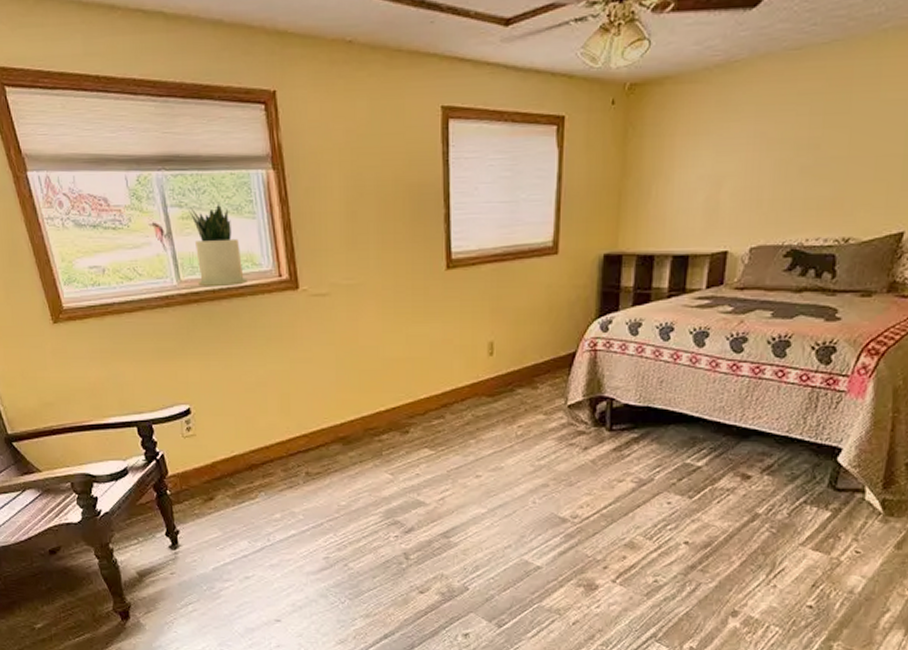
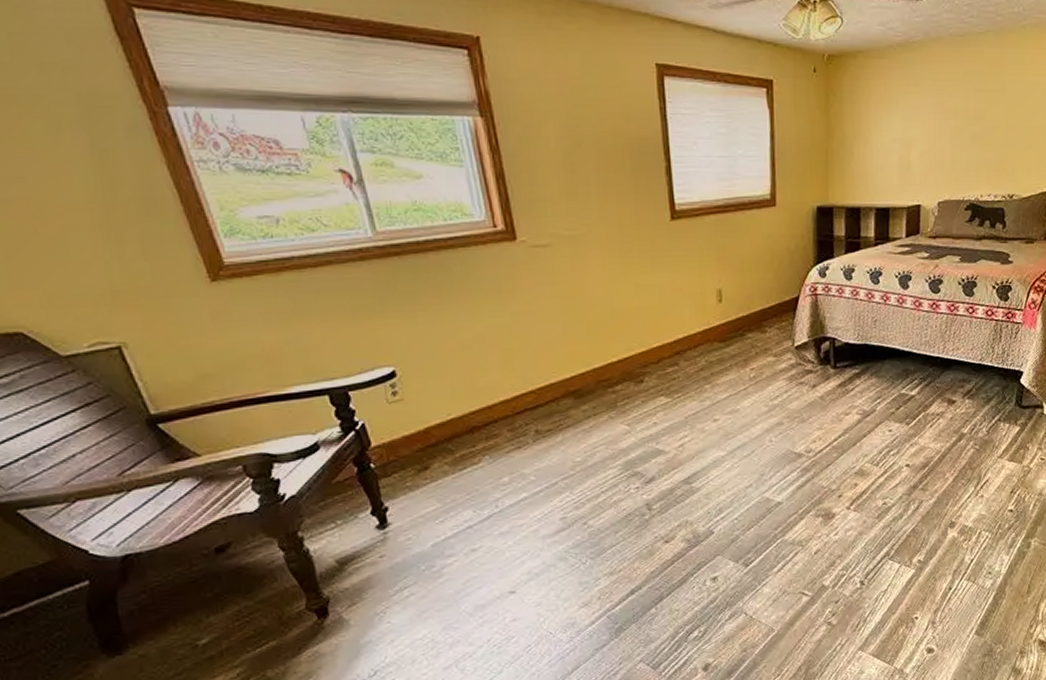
planter: present [189,203,249,288] -> none [383,150,459,239]

